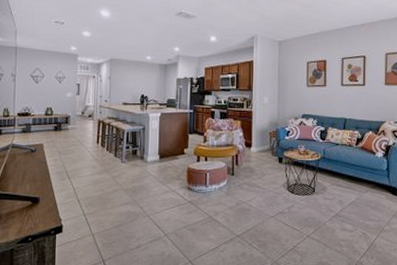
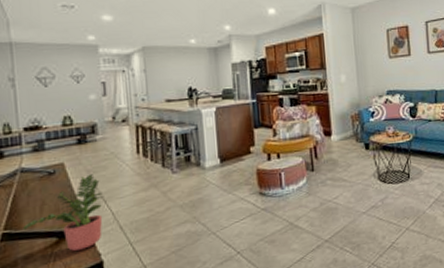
potted plant: none [8,155,69,214] -> present [23,174,104,251]

